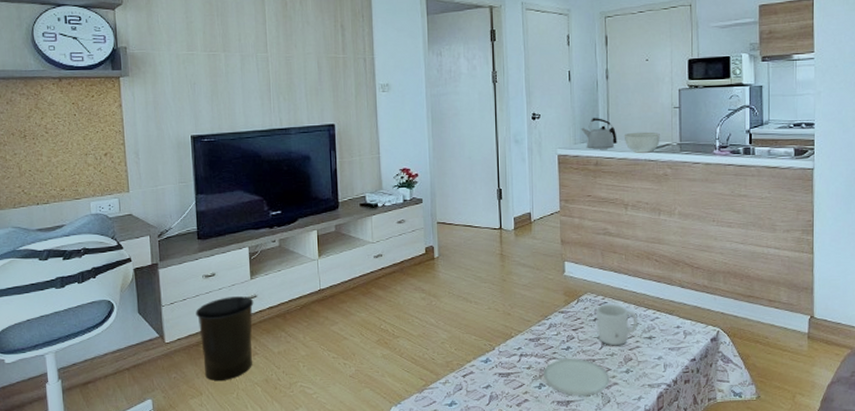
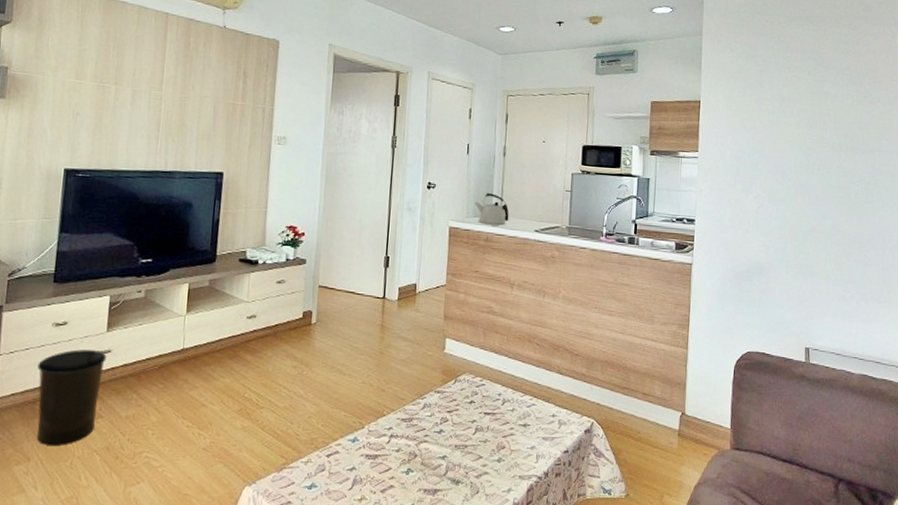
plate: present [543,358,610,396] -> none [412,442,481,484]
mug: present [596,304,638,346] -> none [472,386,514,432]
bowl: present [624,132,660,154] -> none [515,211,551,234]

